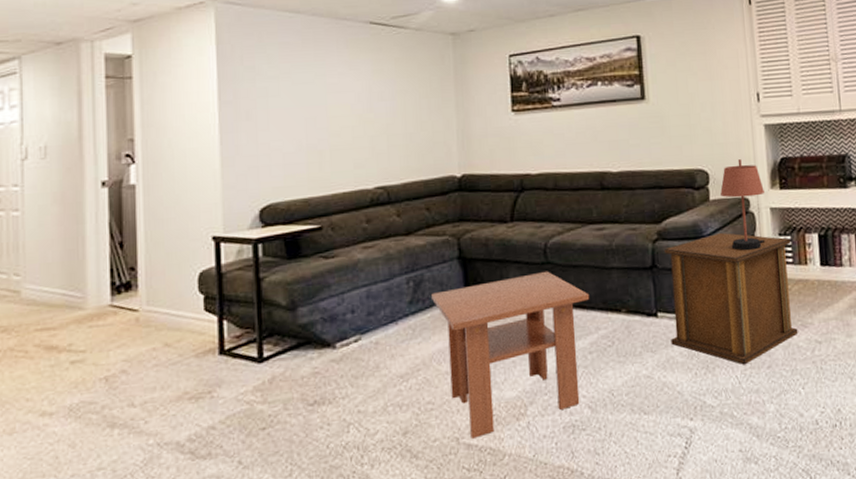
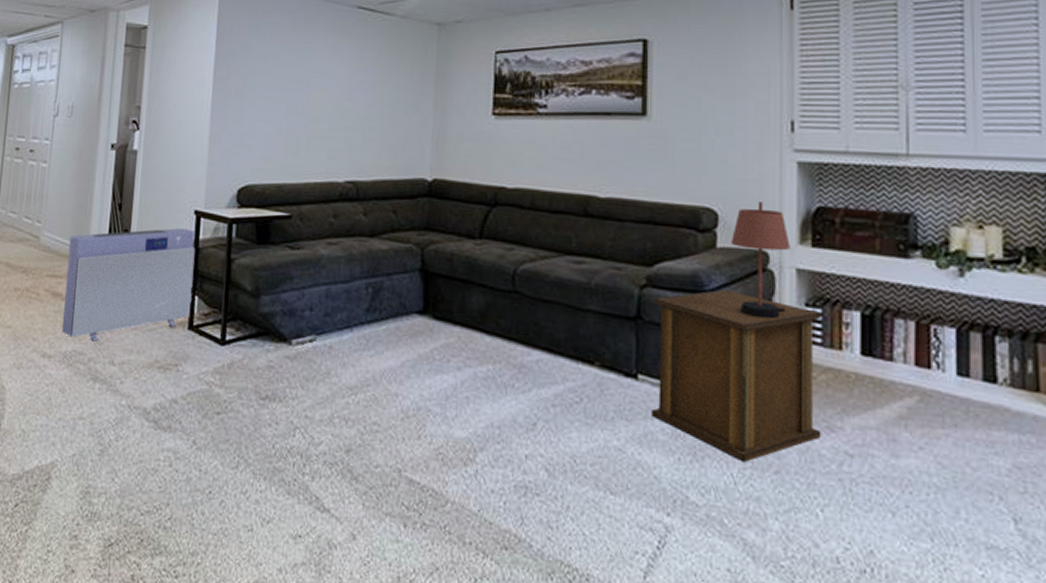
air purifier: none [60,256,220,388] -> present [61,228,195,342]
coffee table: present [432,271,590,439] -> none [389,300,559,475]

